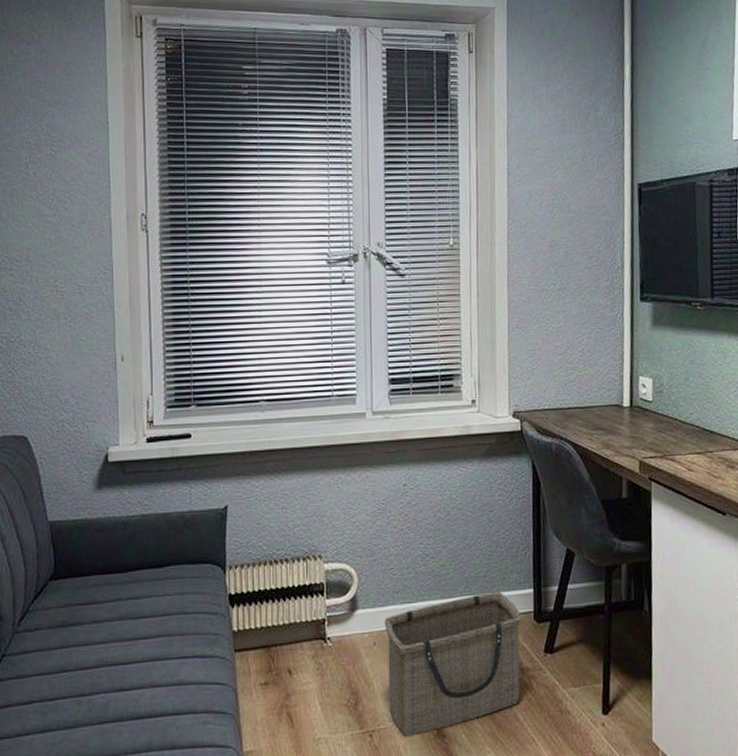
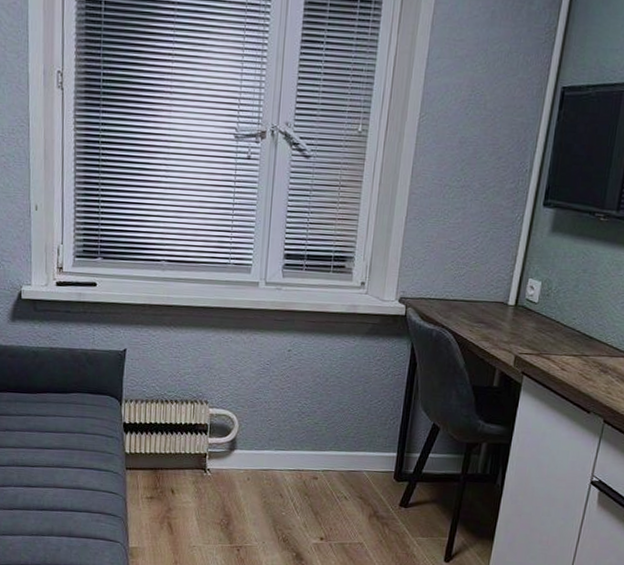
basket: present [384,591,523,737] -> none [256,450,384,556]

